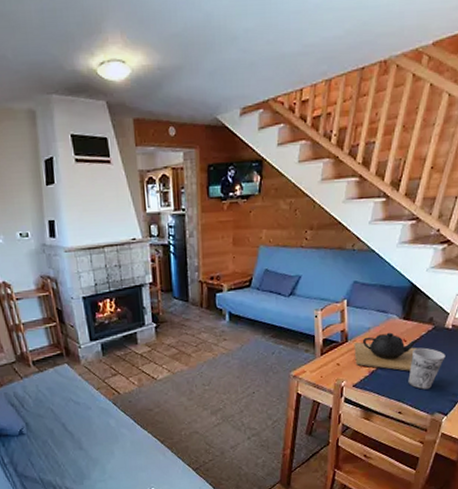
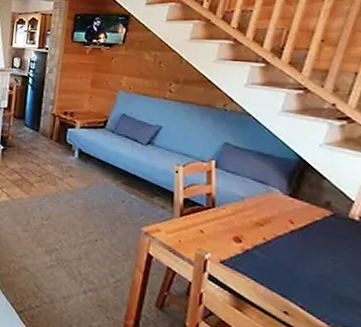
teapot: present [354,332,419,371] -> none [222,207,312,262]
cup: present [408,347,446,390] -> none [297,234,352,292]

